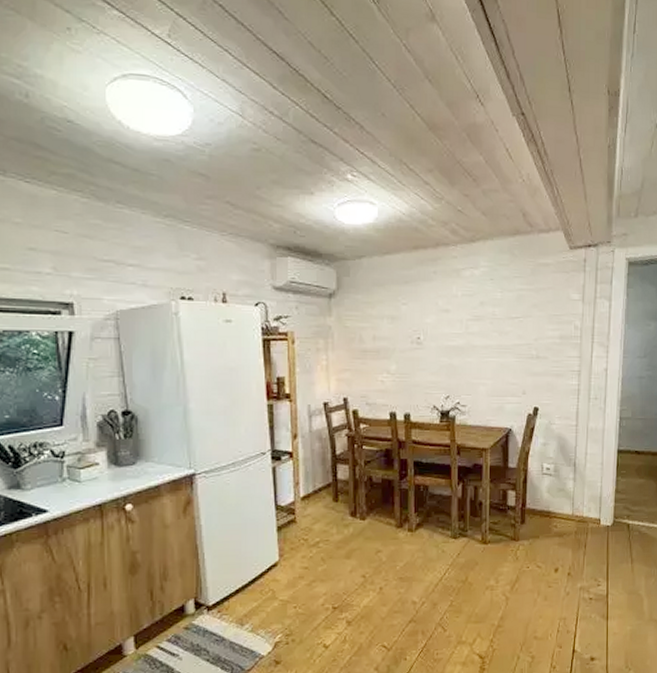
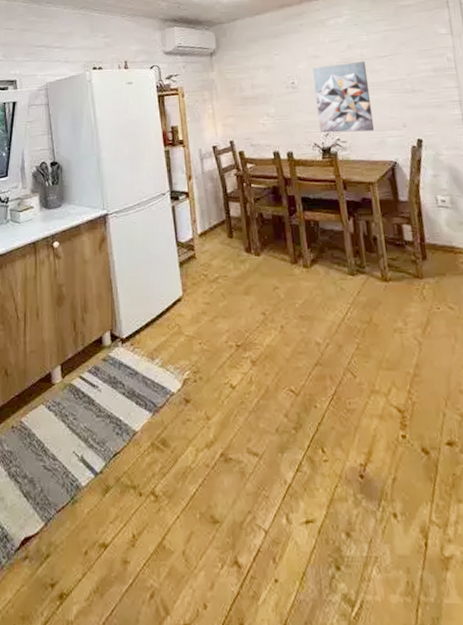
wall art: none [440,320,496,396] -> present [312,61,375,133]

